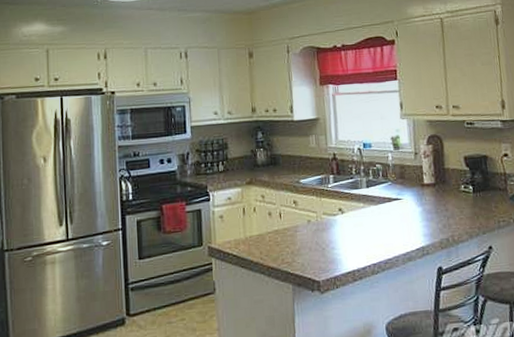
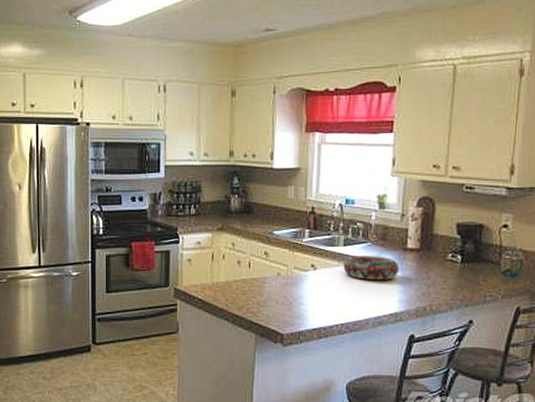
decorative bowl: none [368,194,420,218] -> present [343,256,400,280]

